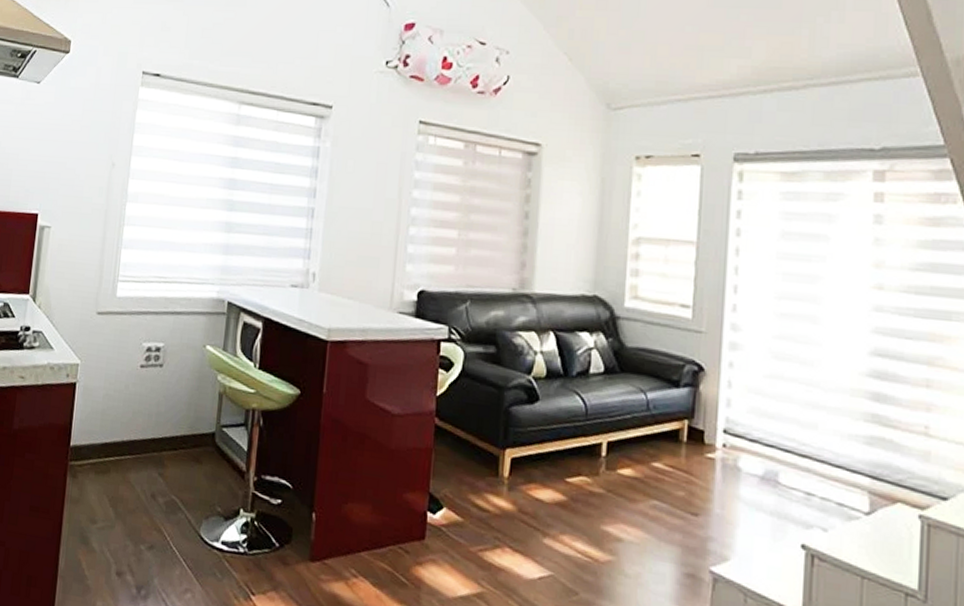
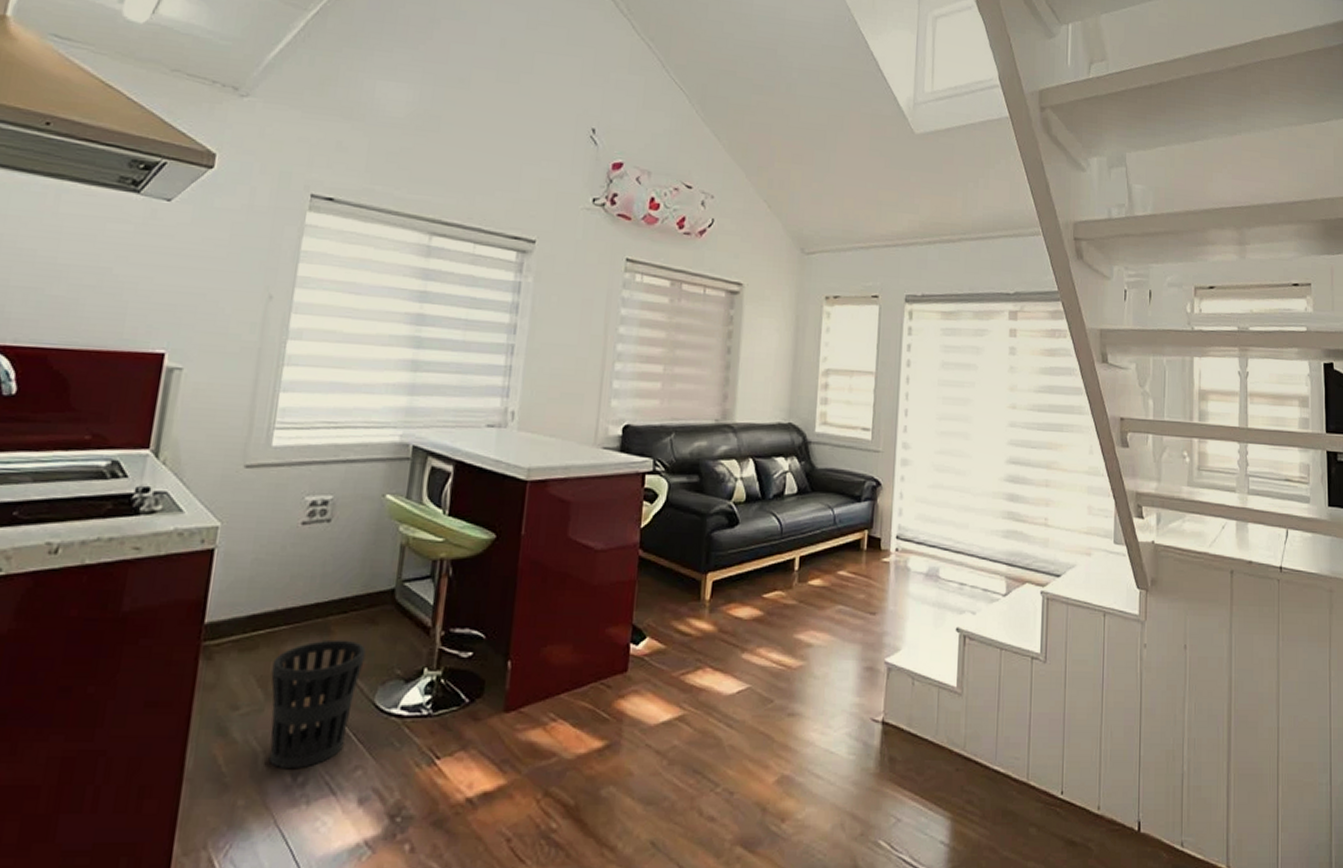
wastebasket: none [119,472,192,583] -> present [268,639,366,770]

